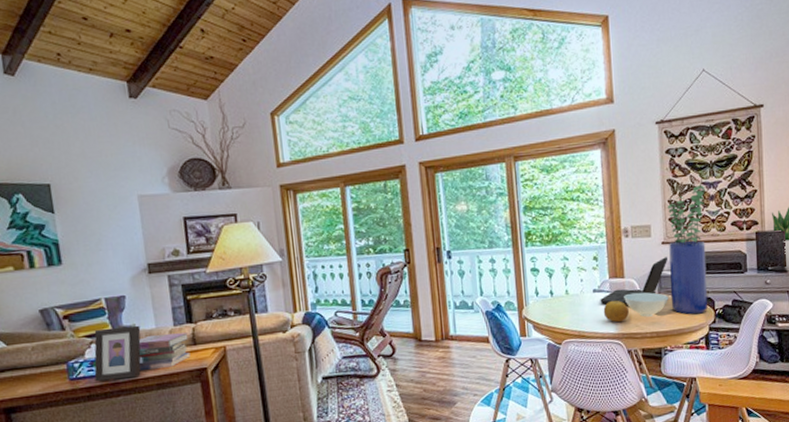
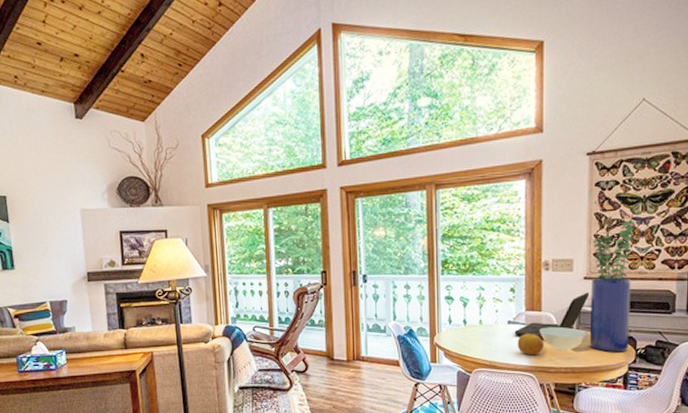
picture frame: present [94,325,141,382] -> none [39,327,80,376]
books: present [138,332,191,370] -> none [77,337,122,368]

